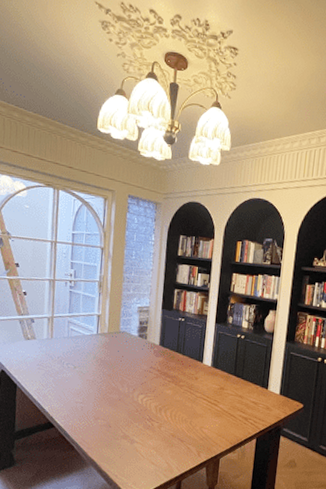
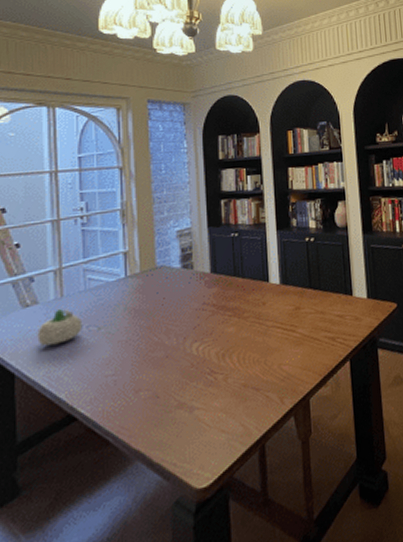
succulent planter: none [33,346,64,372] -> present [37,308,83,347]

